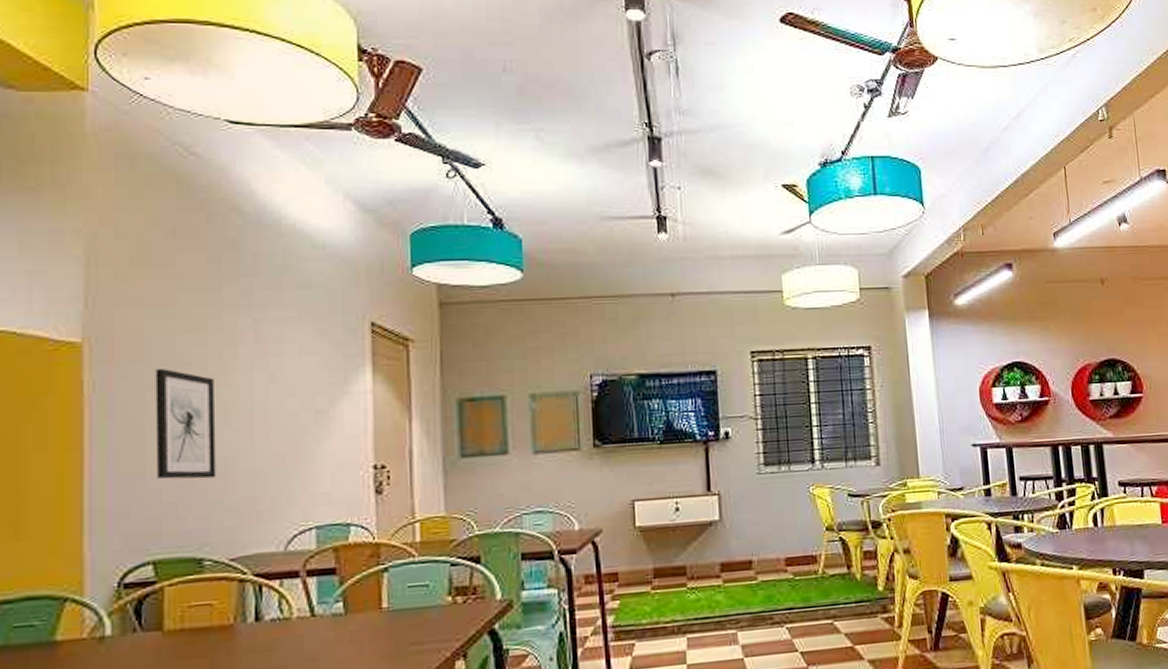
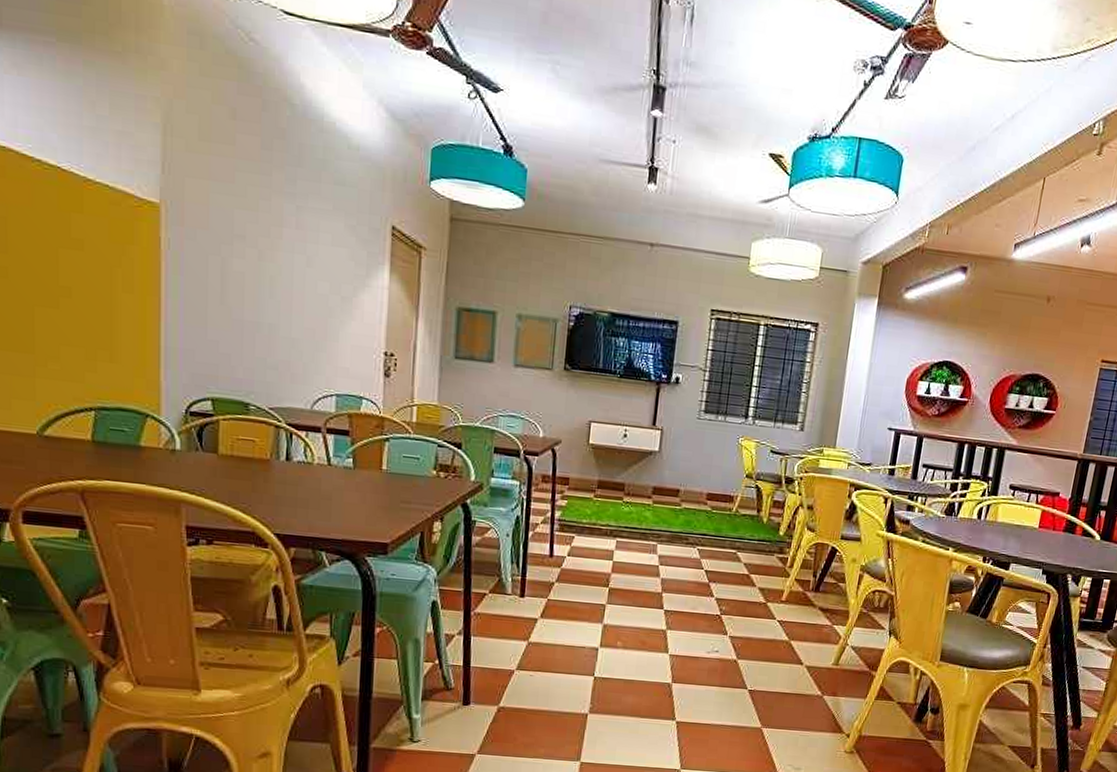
wall art: present [155,369,216,480] -> none [215,238,263,340]

